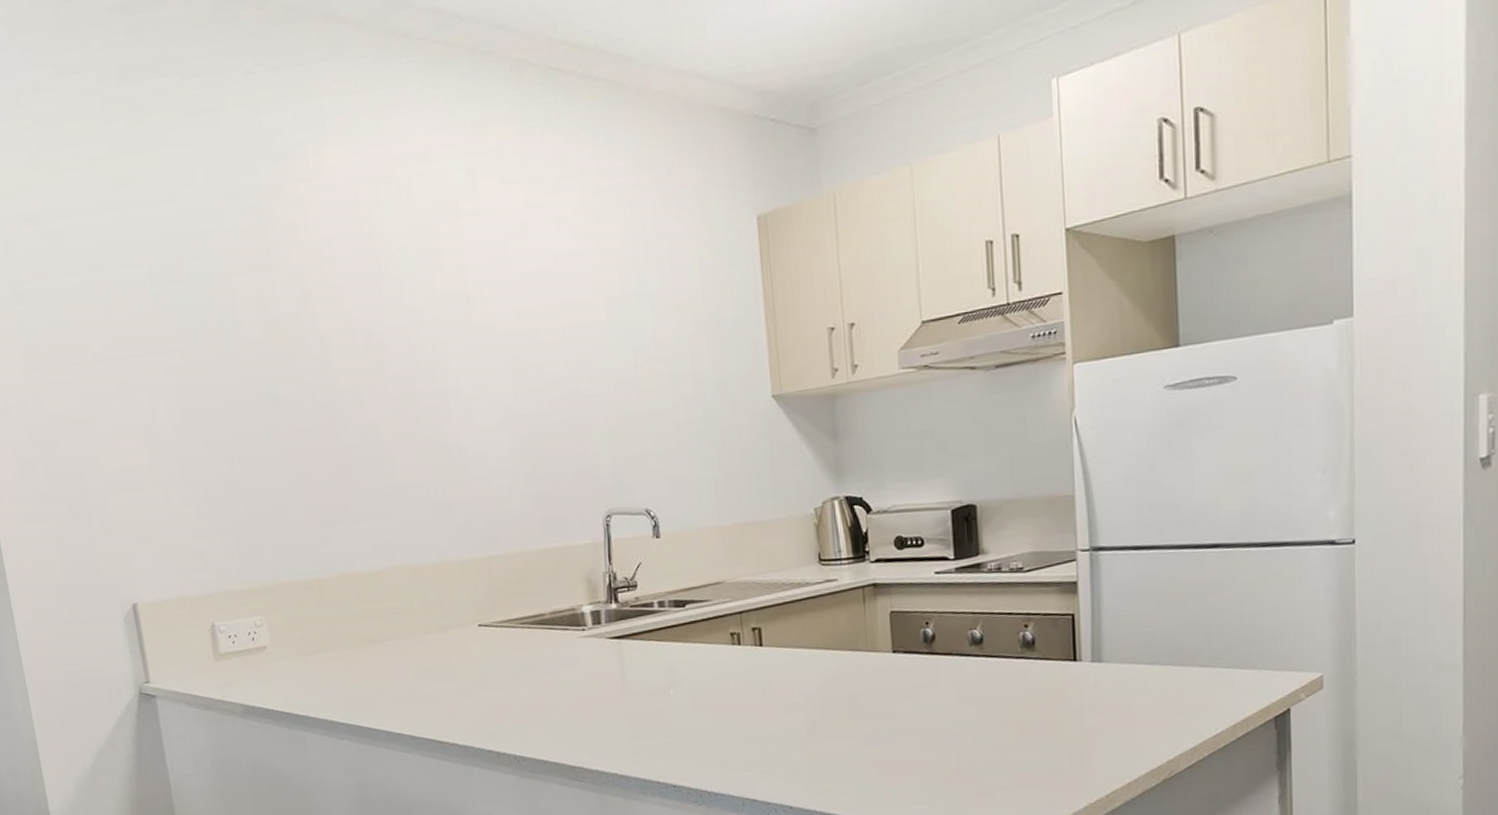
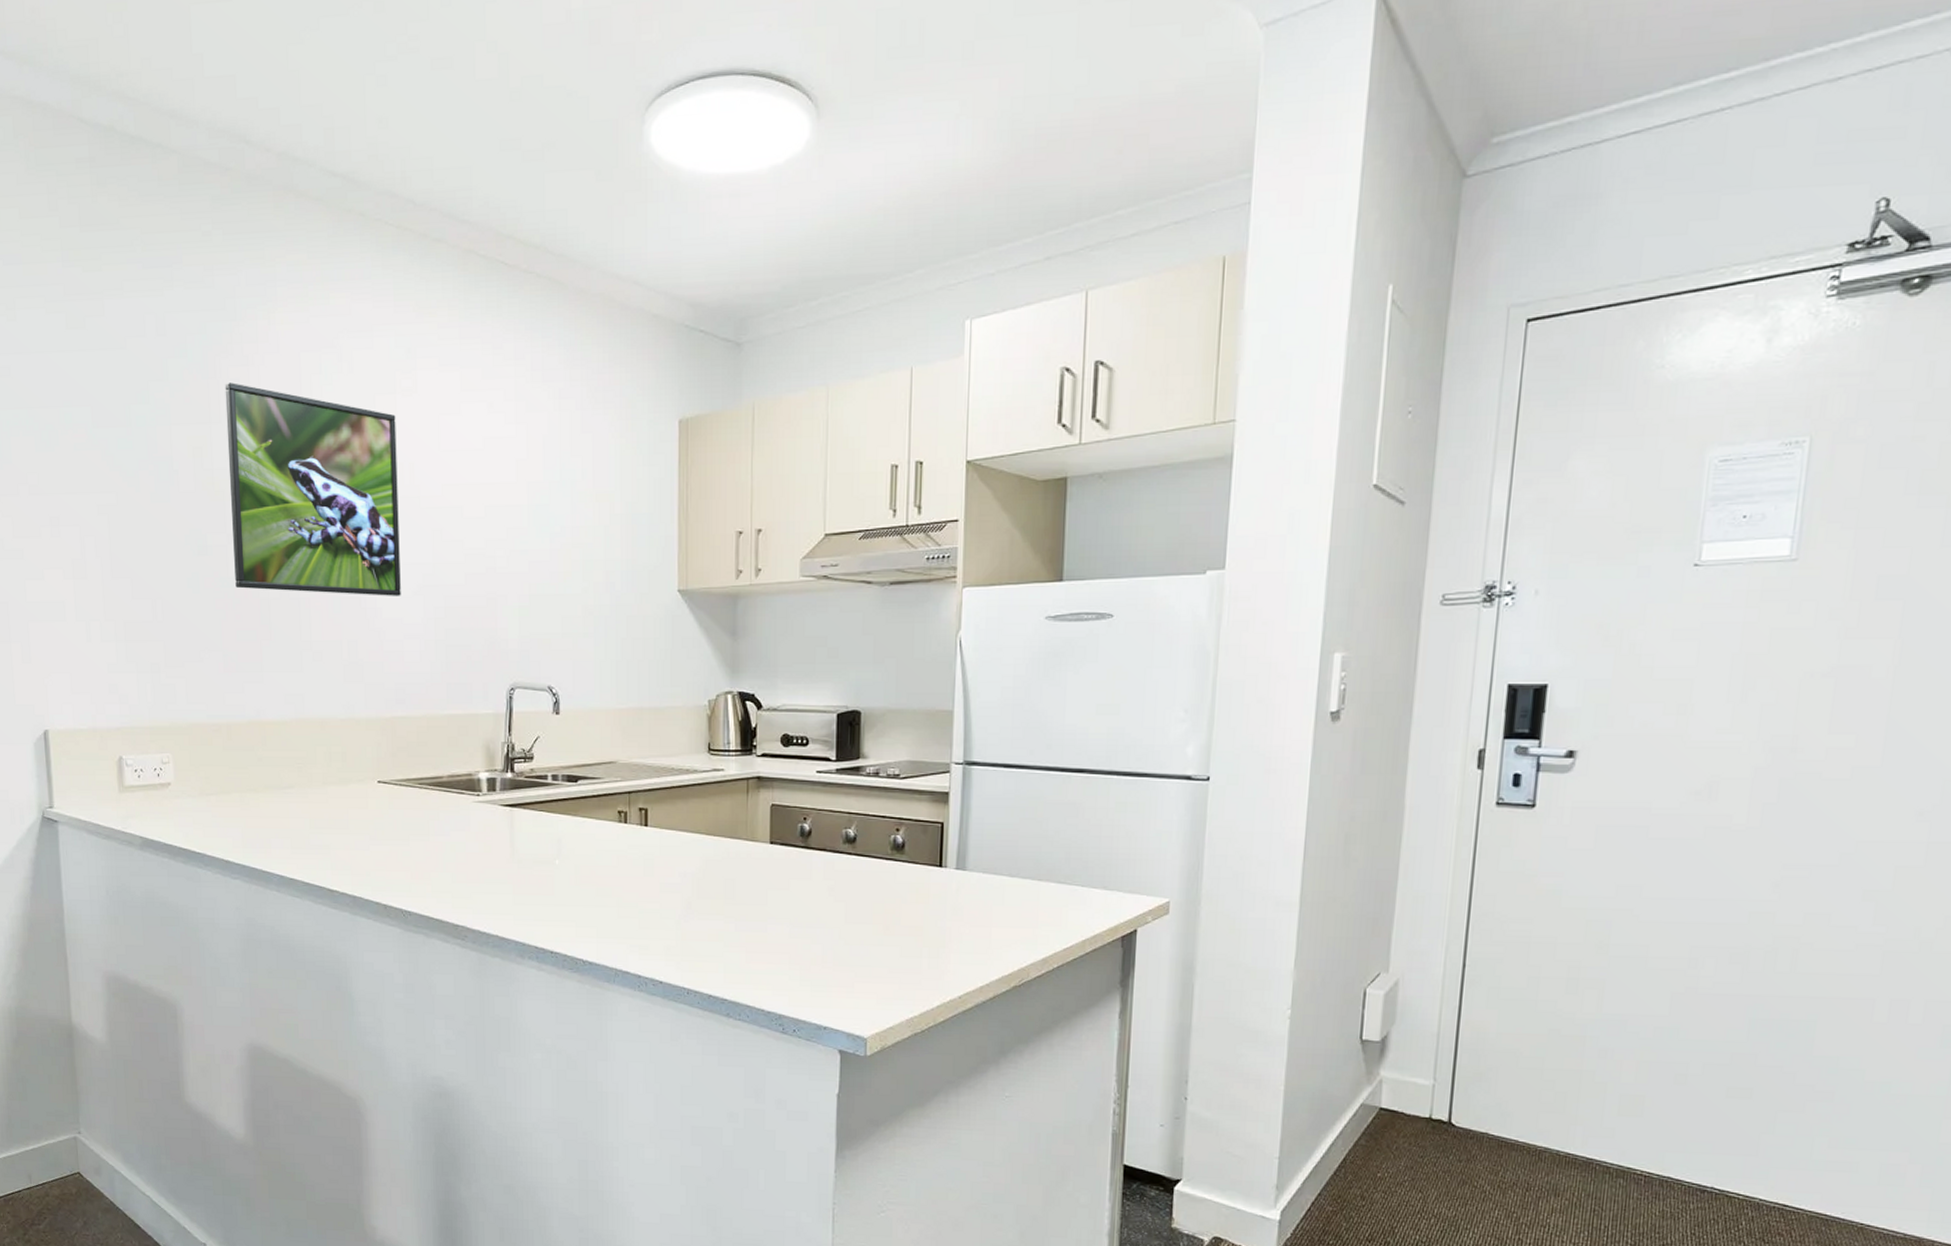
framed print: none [282,224,484,439] -> present [224,382,401,596]

